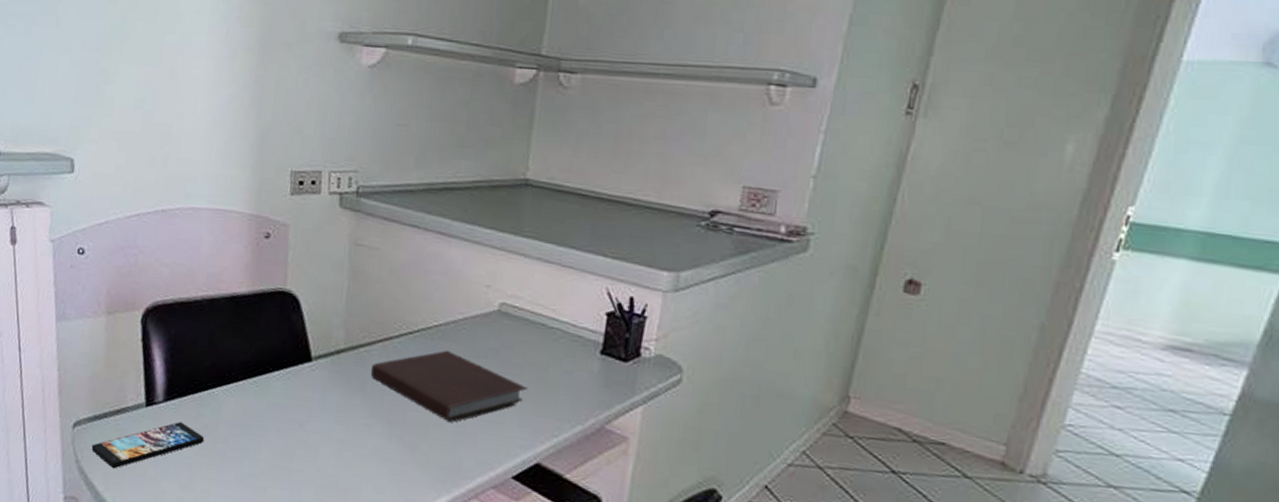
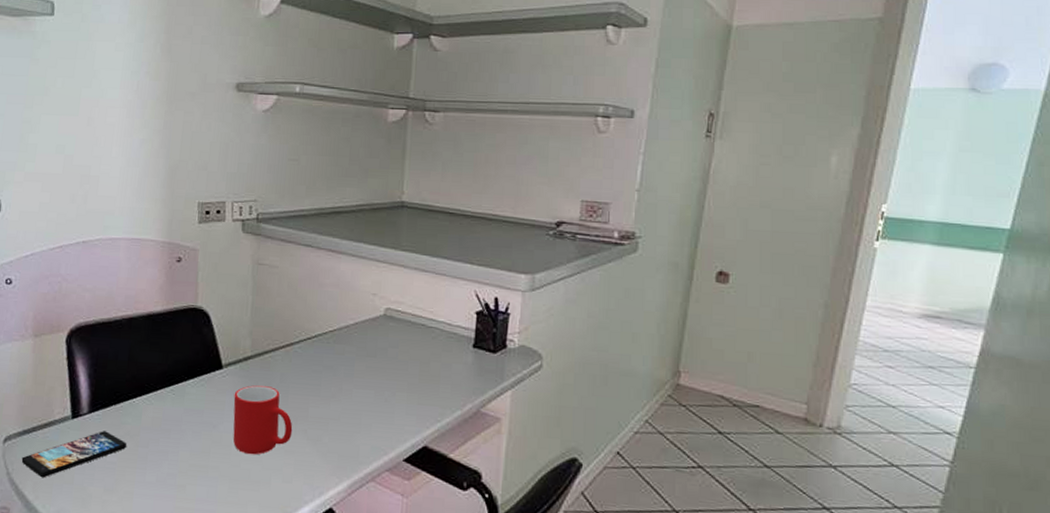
cup: none [320,382,388,460] -> present [233,385,293,455]
notebook: present [370,350,528,423] -> none [275,351,413,415]

